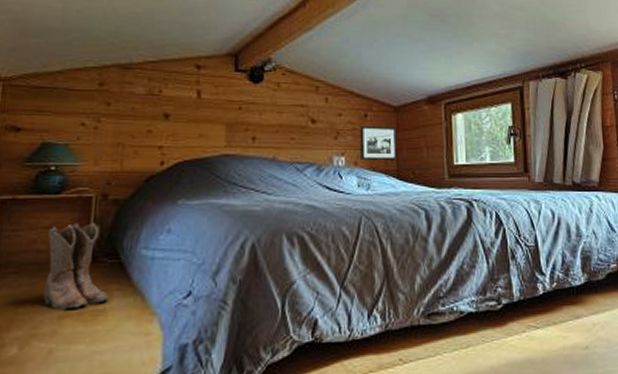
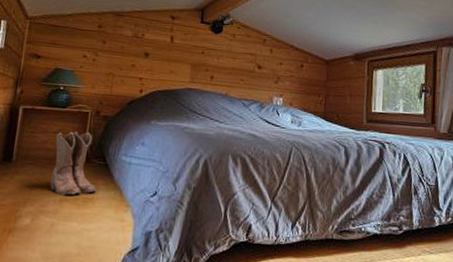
picture frame: present [359,125,397,161] -> none [295,73,326,105]

